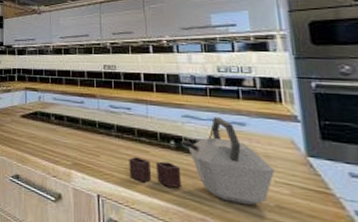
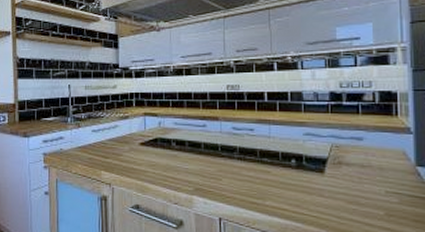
kettle: present [129,117,275,206] -> none [251,133,386,216]

